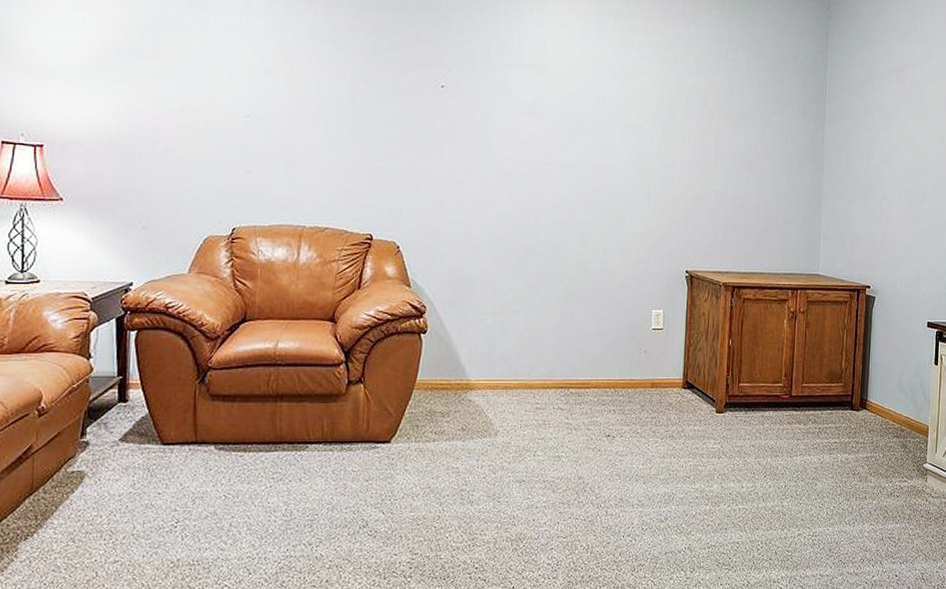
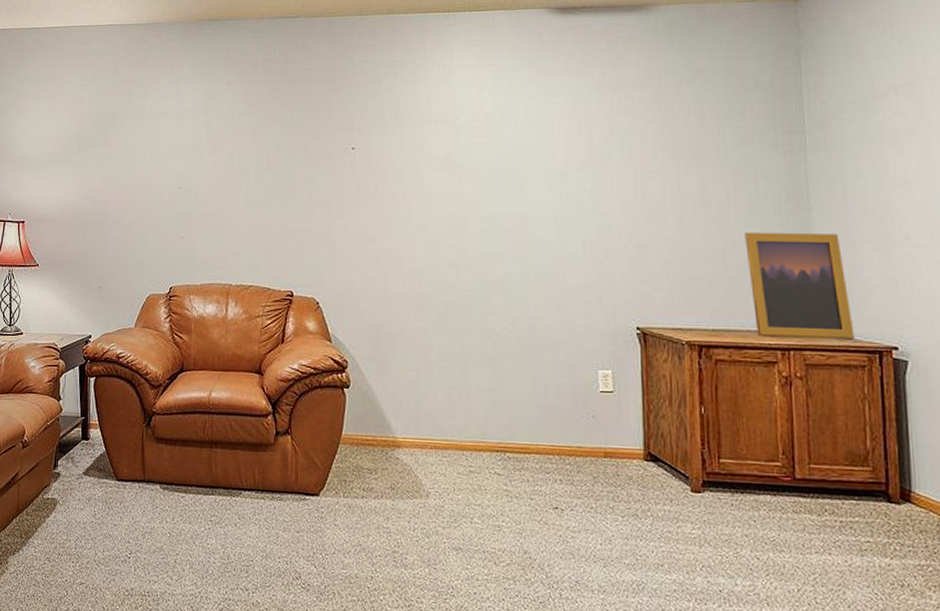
picture frame: none [774,188,843,279] -> present [745,233,855,339]

